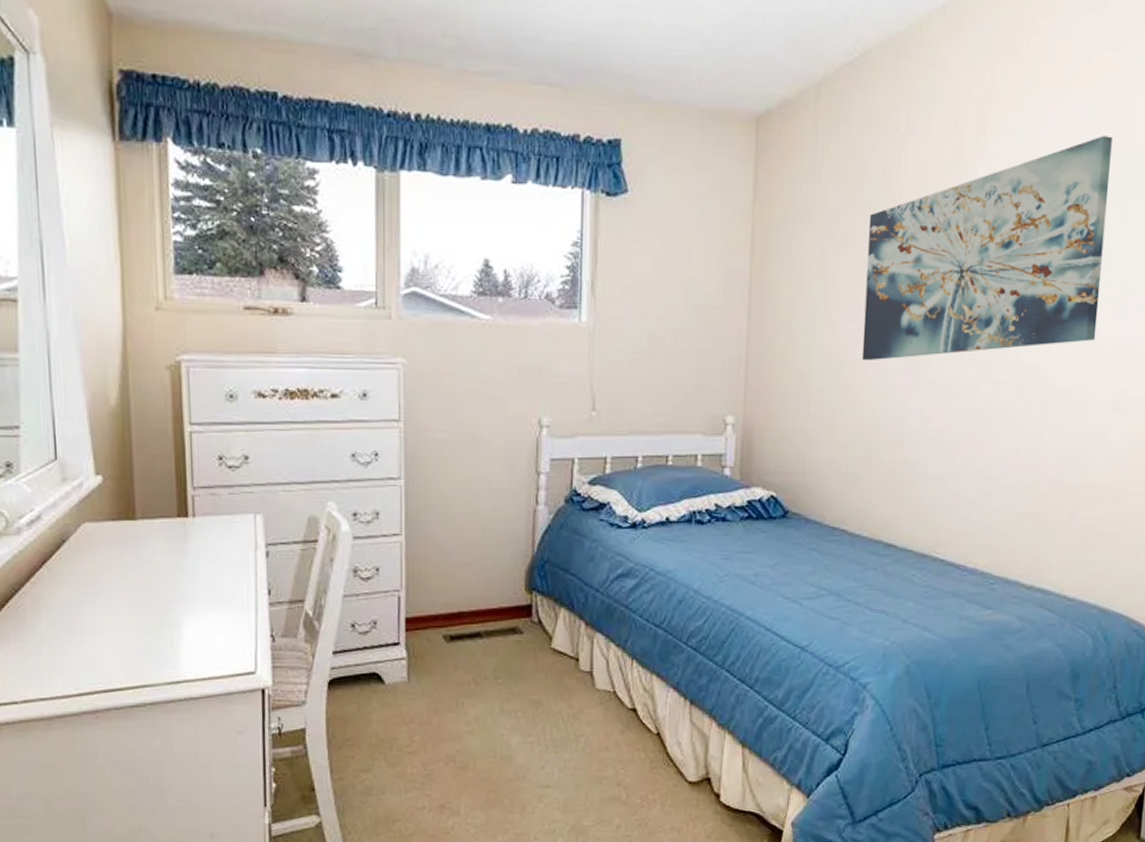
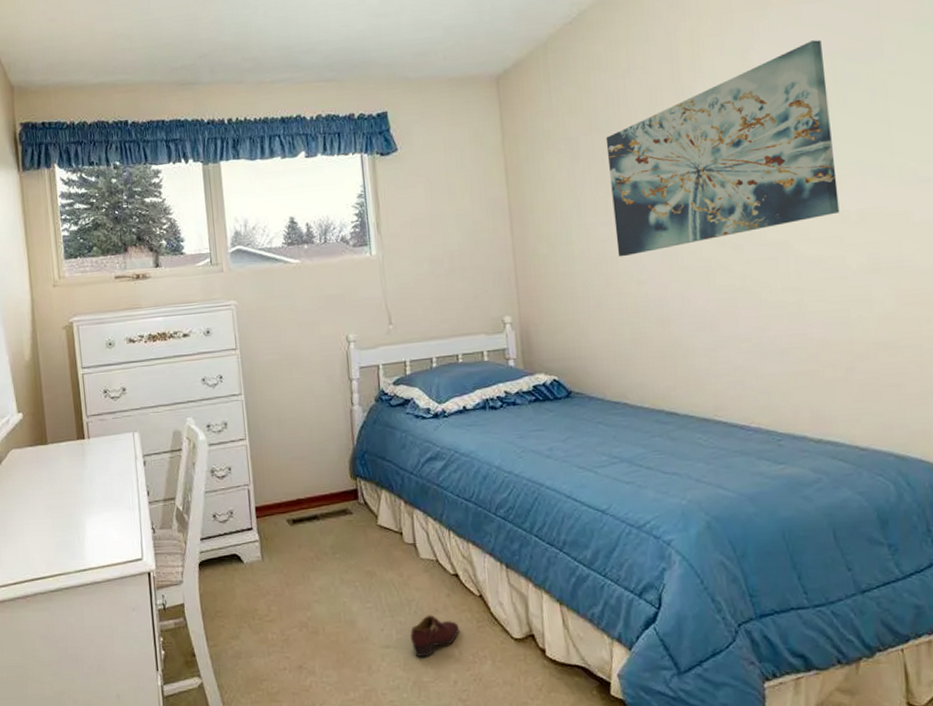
shoe: none [575,752,630,798] -> present [410,614,459,657]

